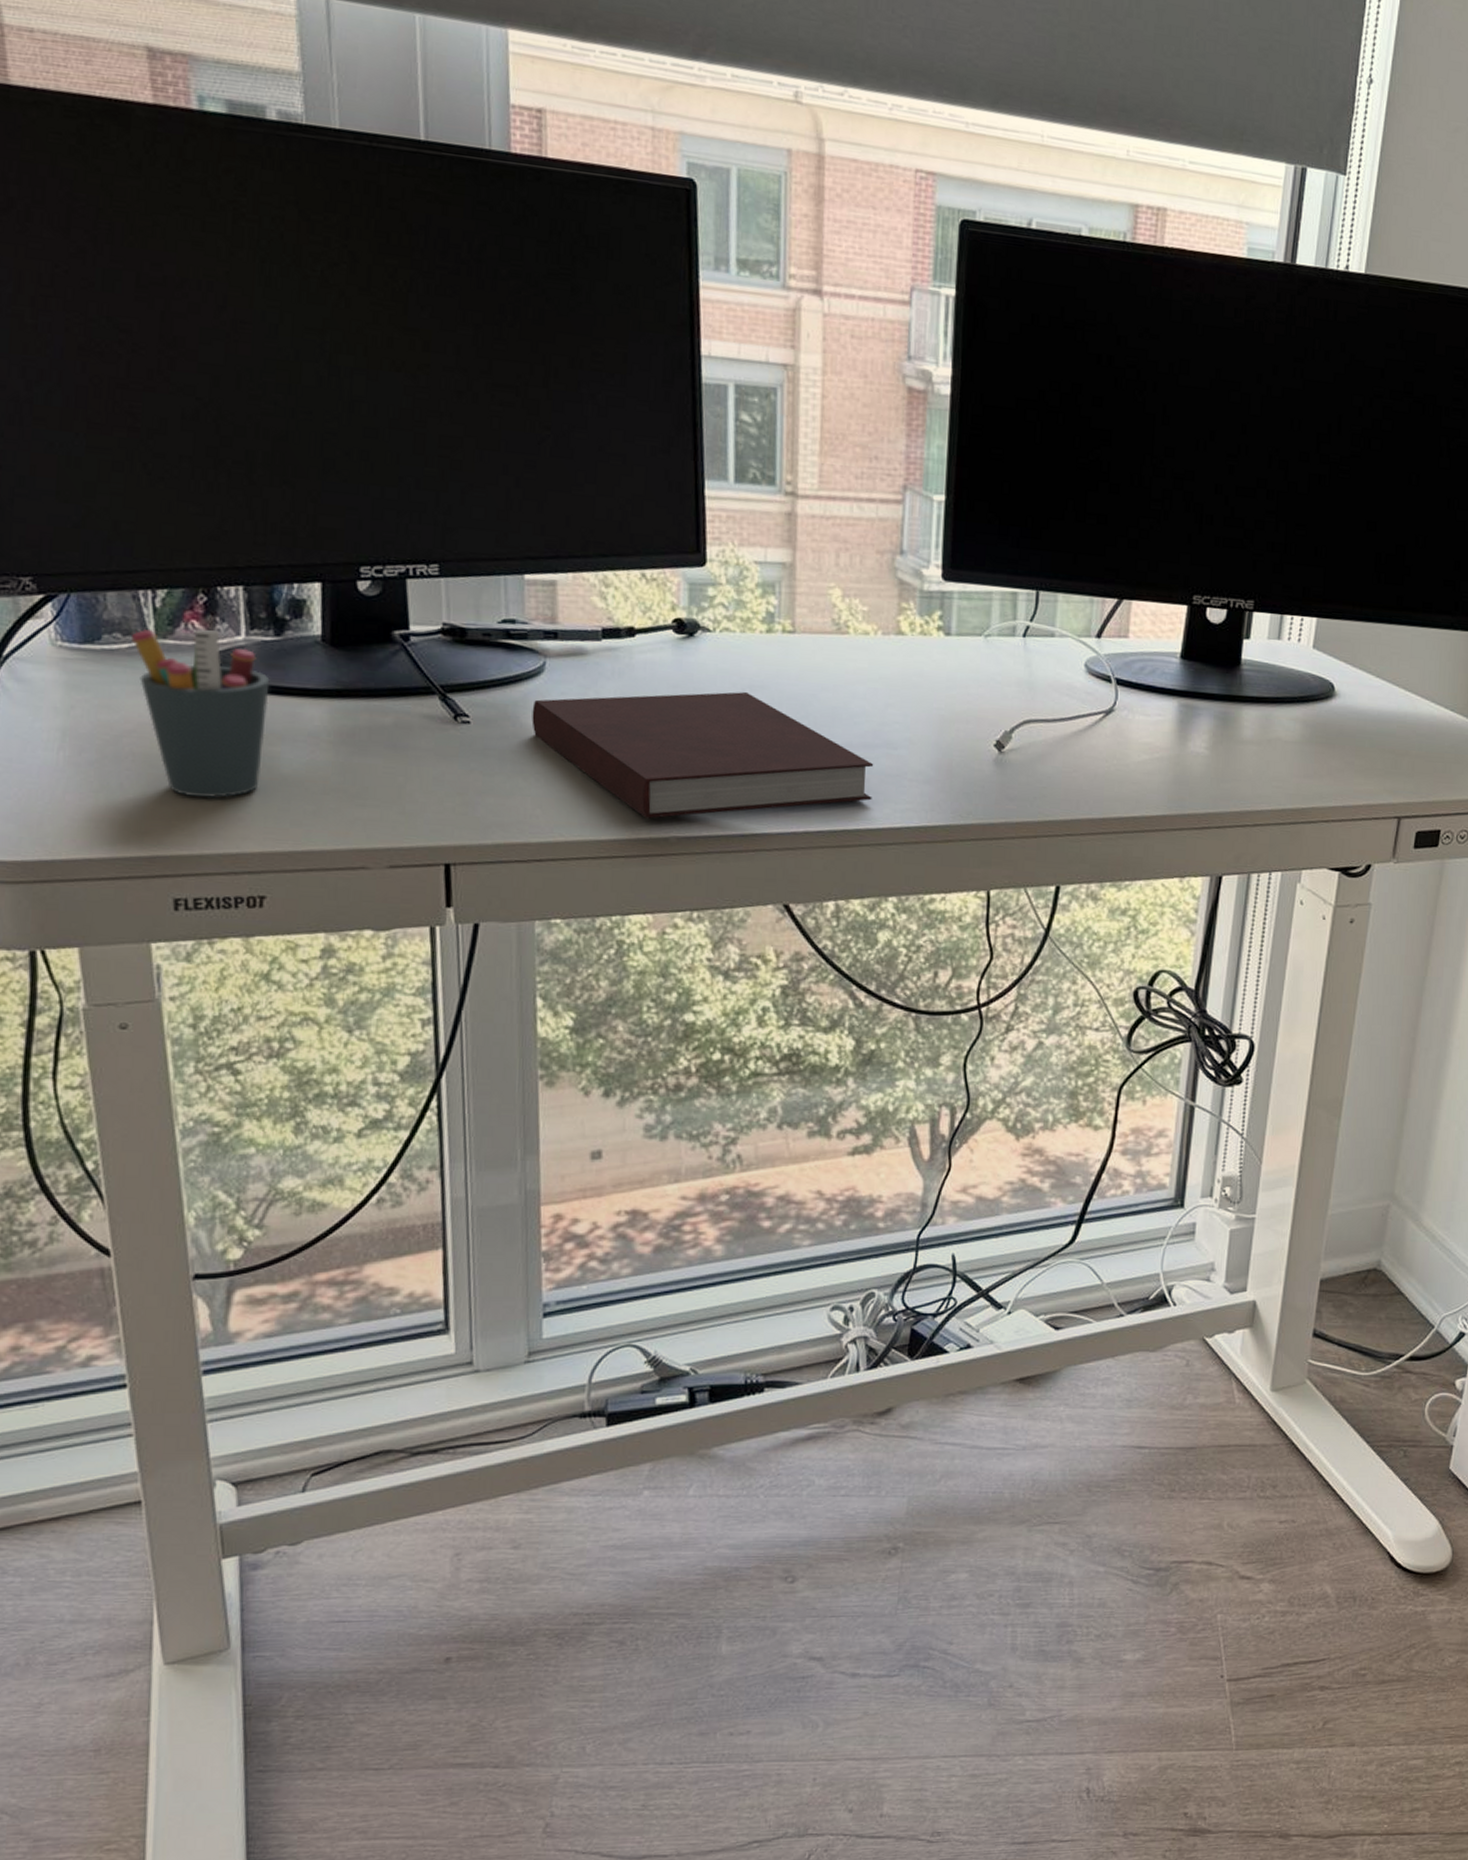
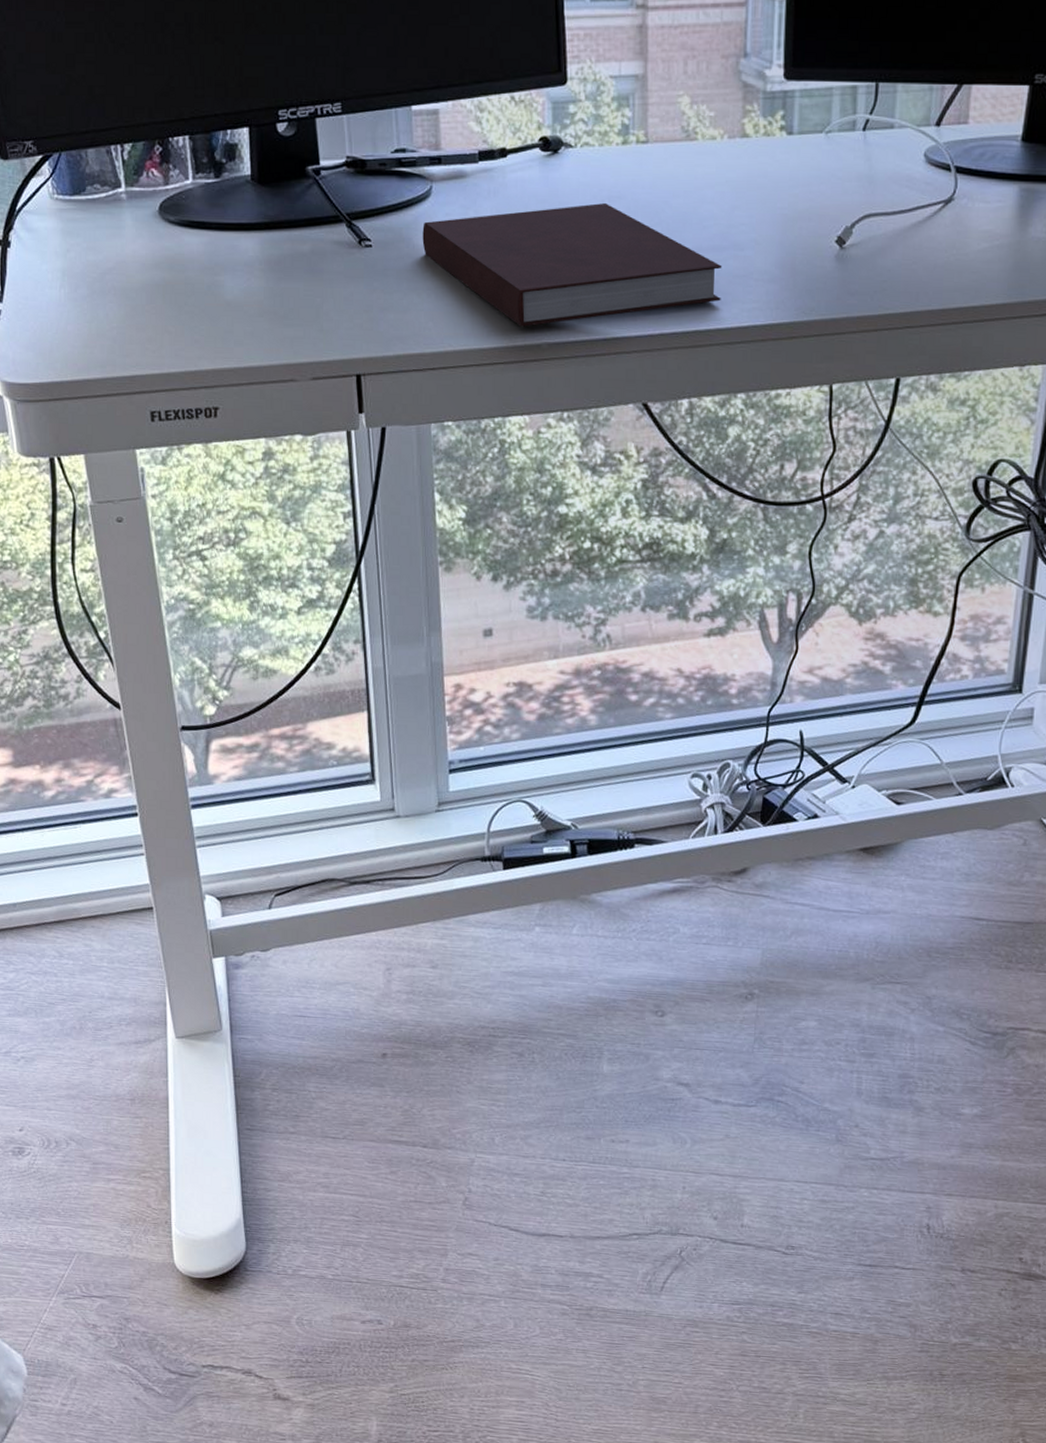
pen holder: present [132,629,270,799] -> none [108,176,213,324]

